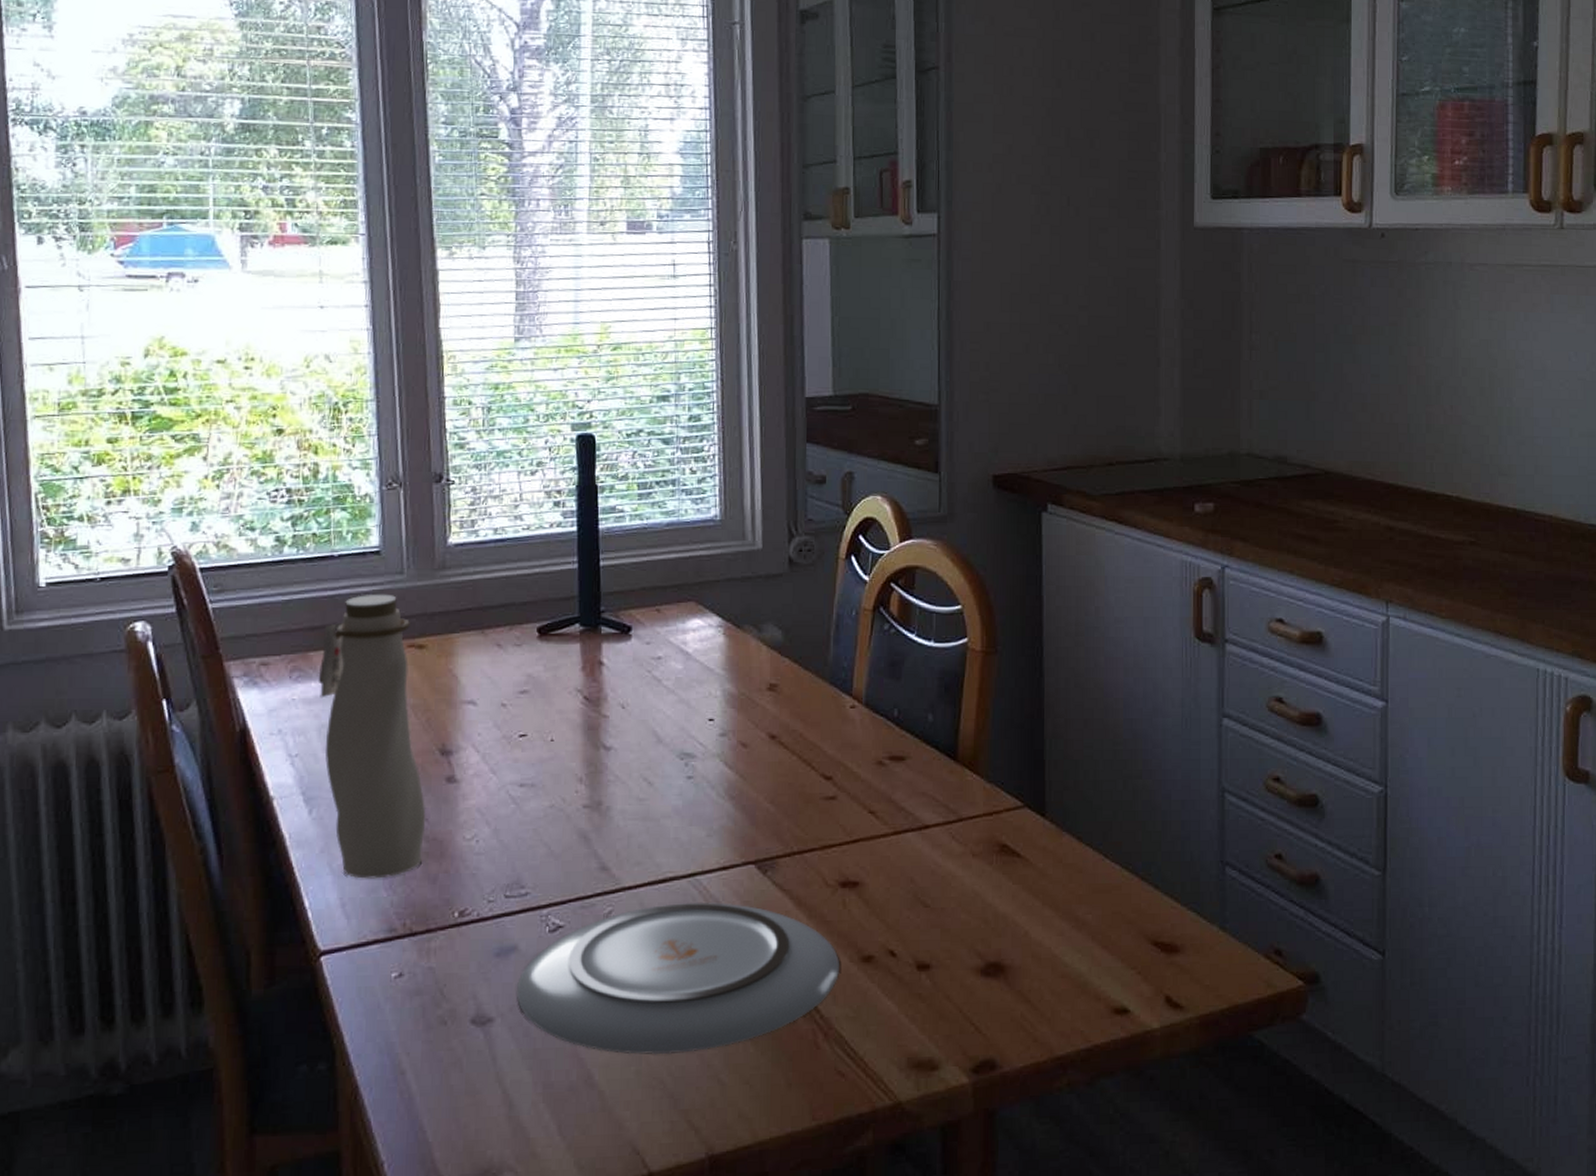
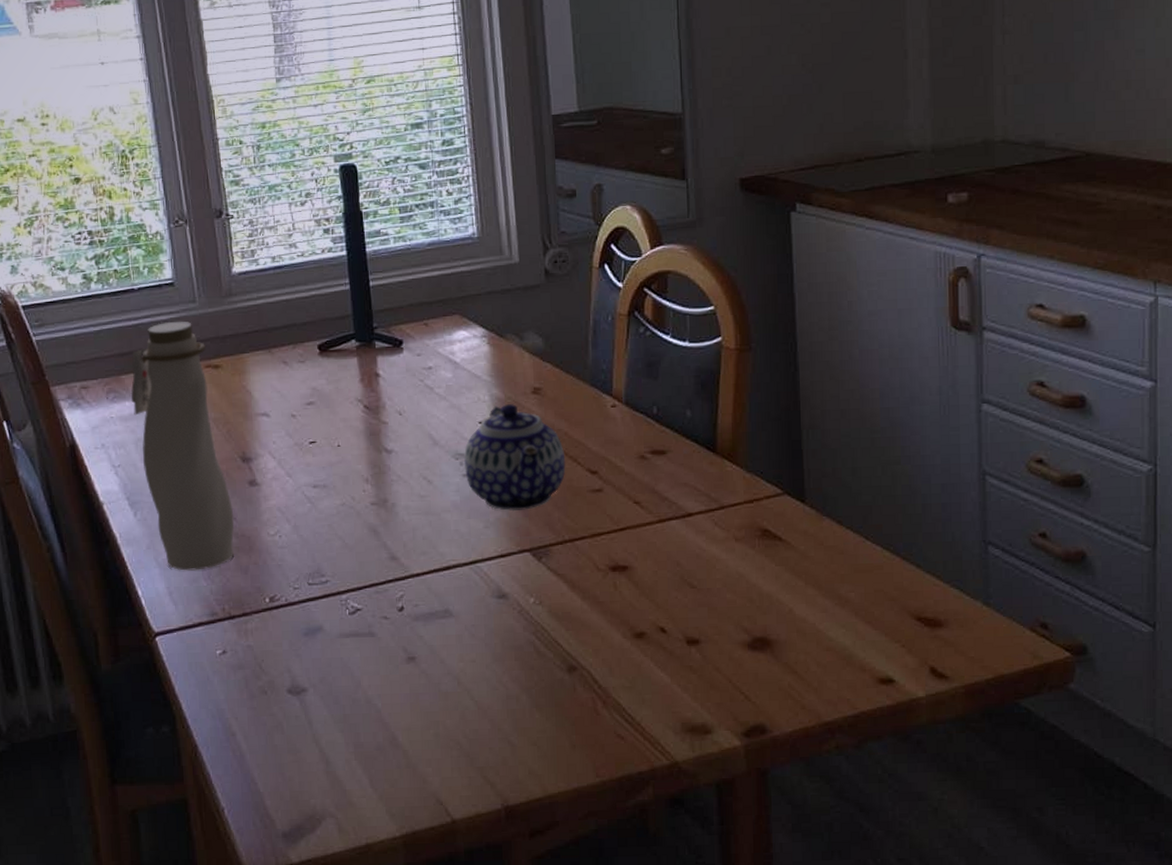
plate: present [517,901,839,1055] -> none [325,586,614,720]
teapot: none [689,701,799,819] -> present [463,404,566,512]

